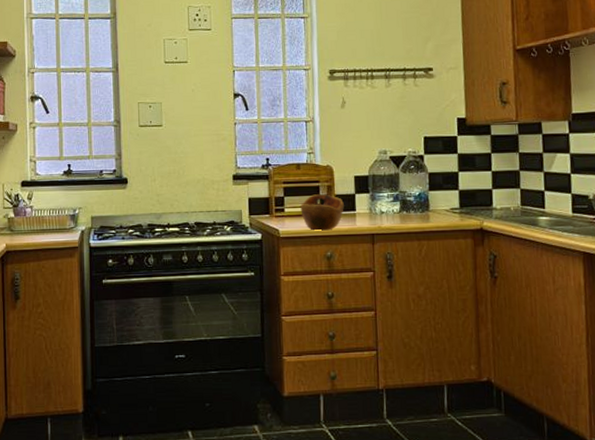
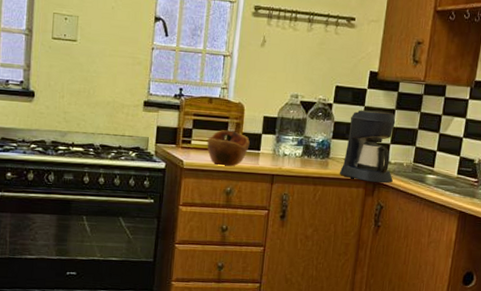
coffee maker: none [442,156,502,232] -> present [339,109,396,184]

